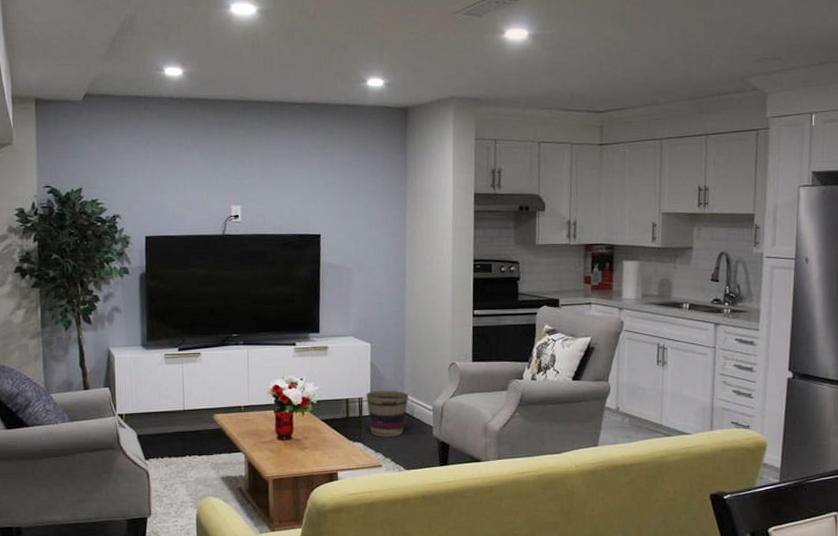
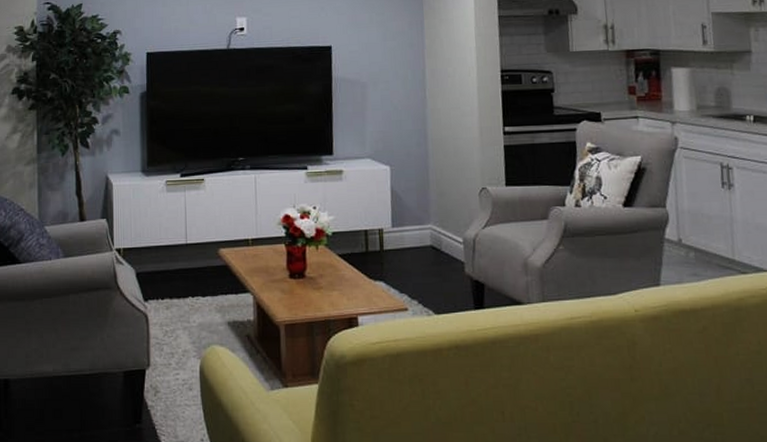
basket: present [366,390,409,437] -> none [387,219,435,275]

